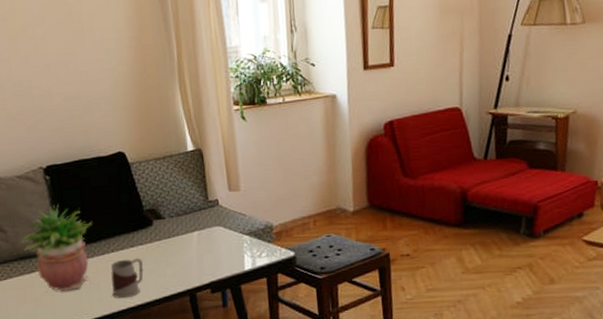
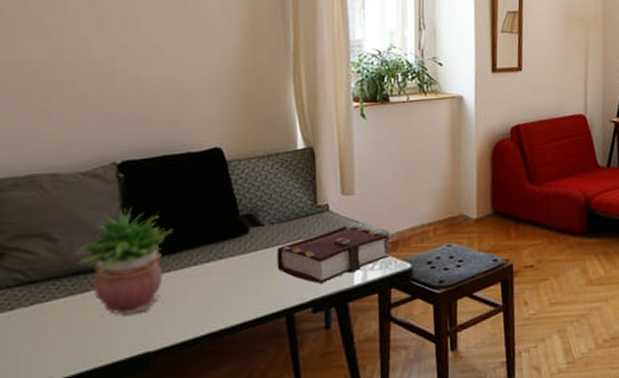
mug: present [110,258,144,299] -> none [189,272,232,323]
book: none [177,218,275,268] -> present [277,225,390,283]

